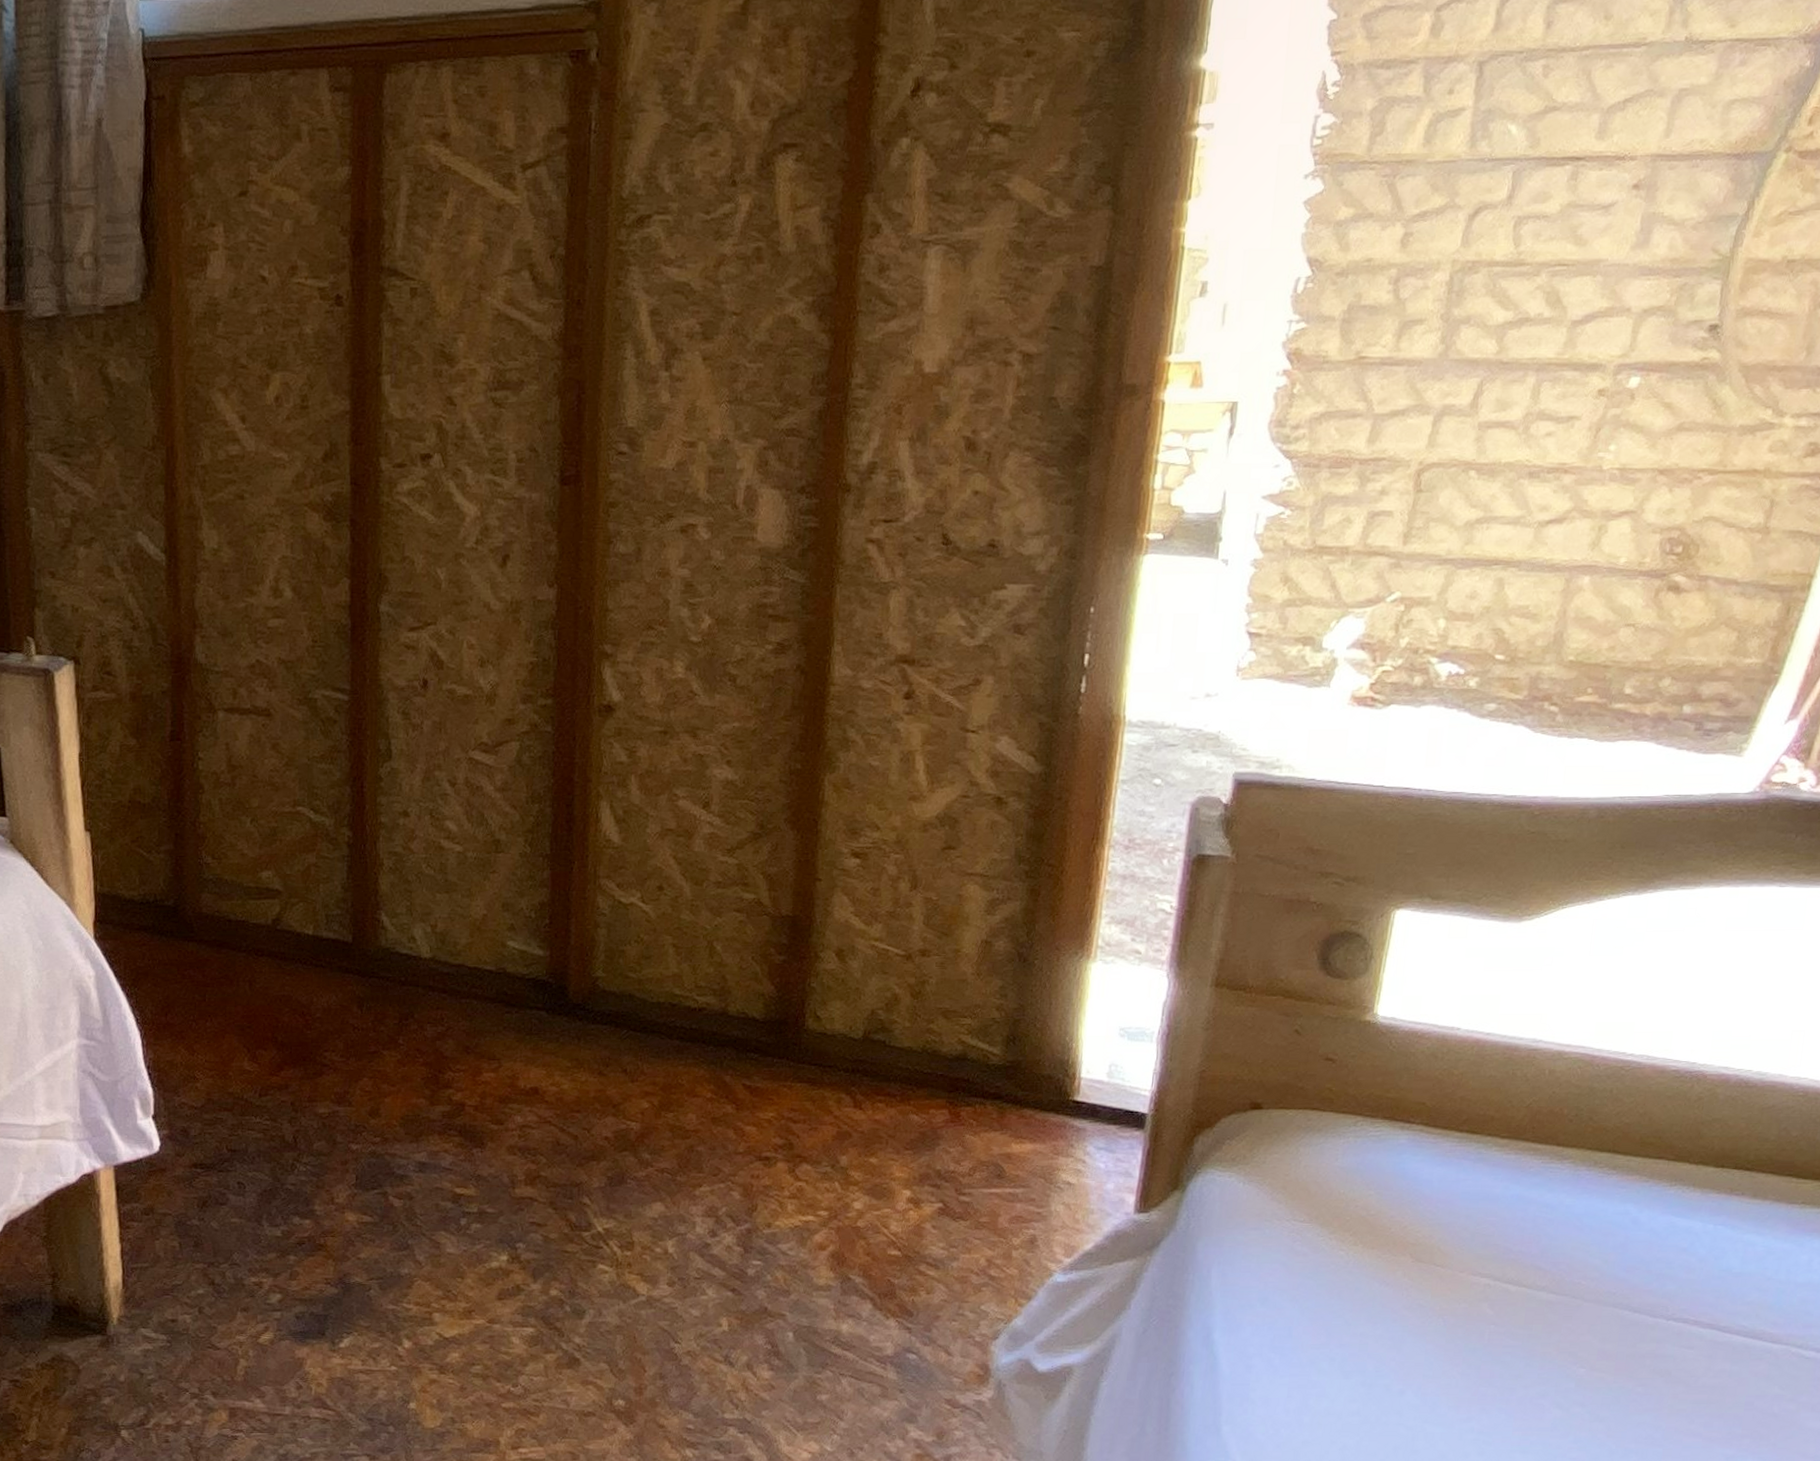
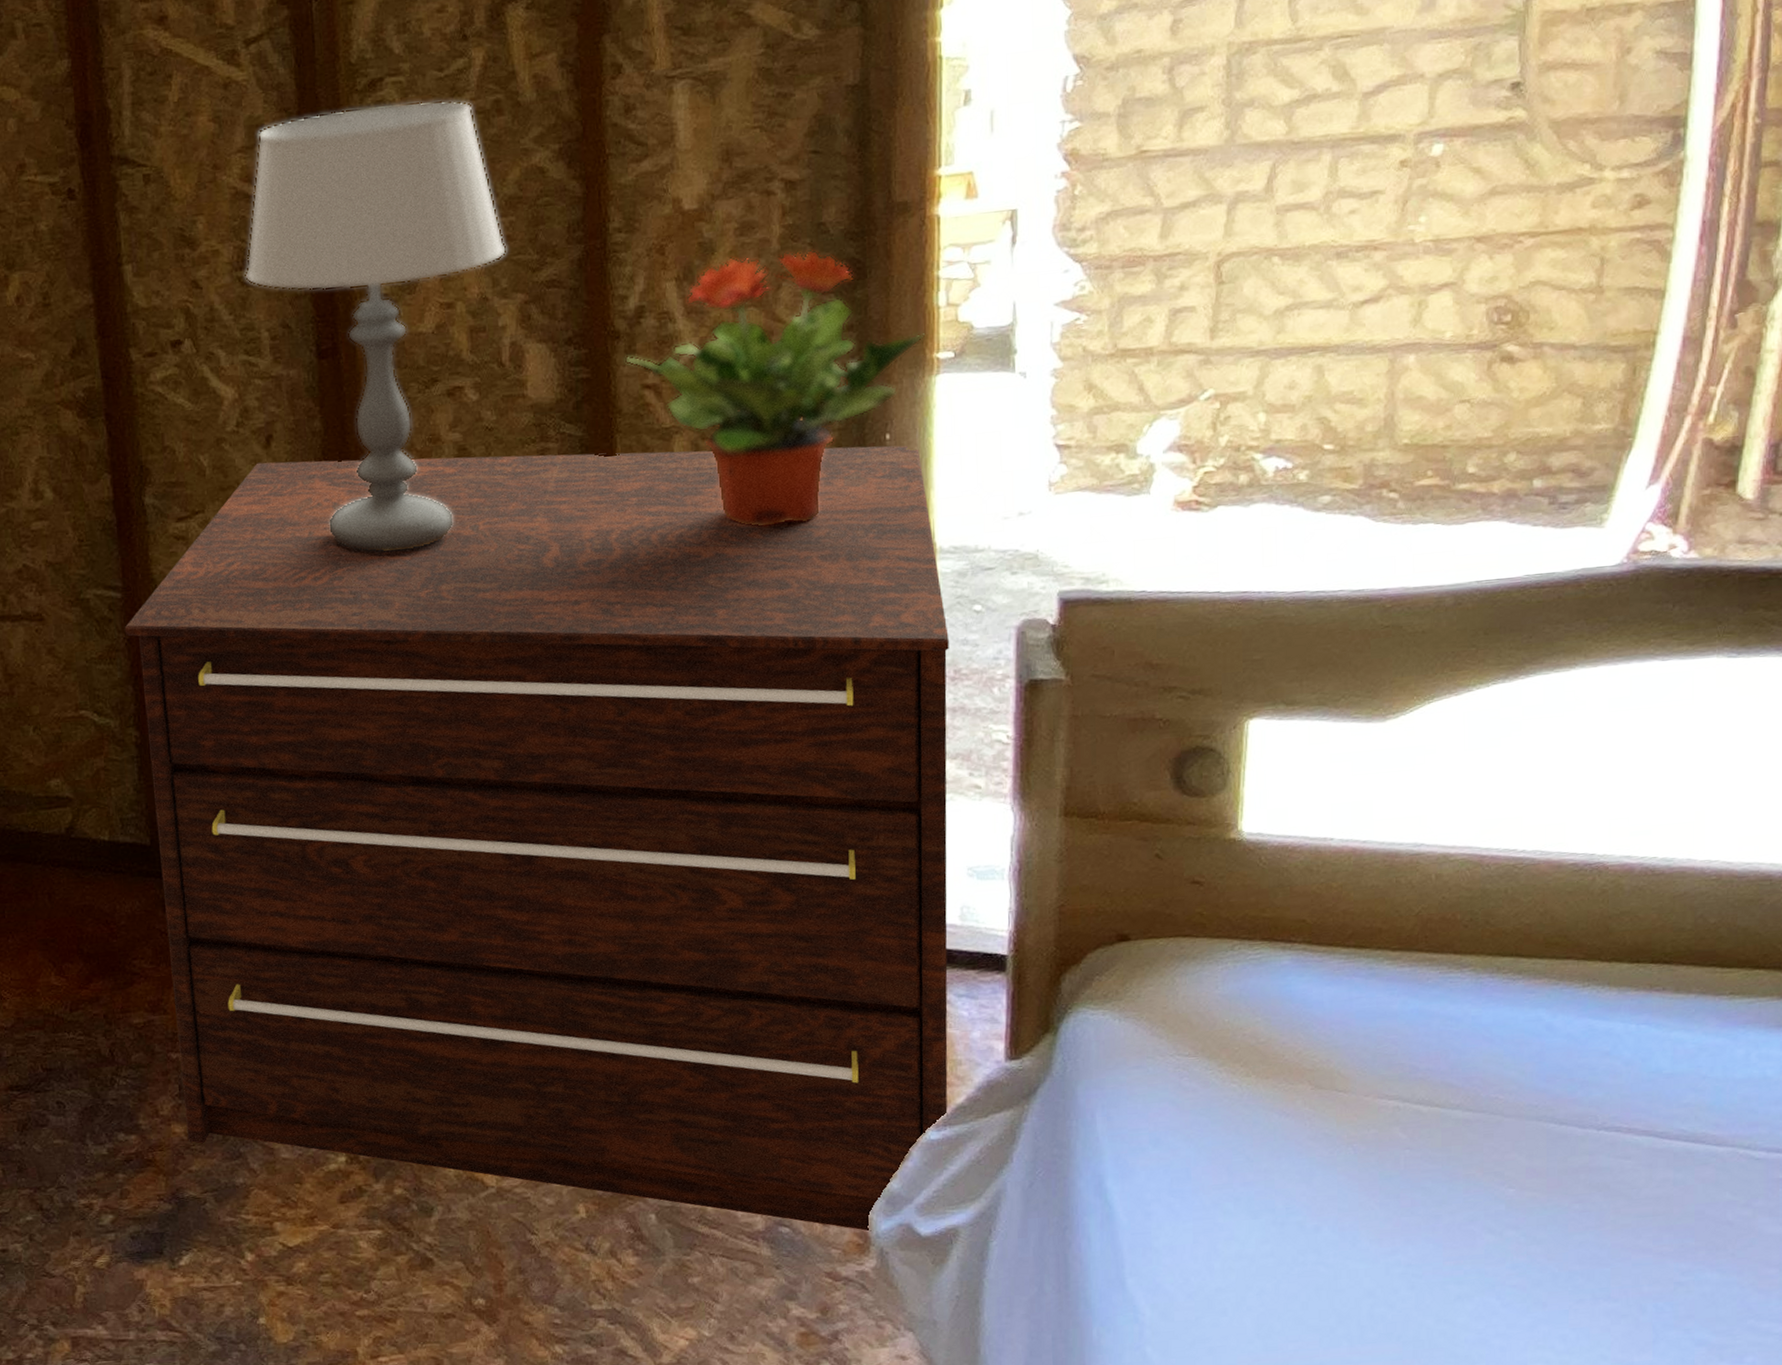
dresser: none [348,580,1128,1364] -> present [124,445,949,1232]
table lamp: none [498,241,753,678] -> present [244,100,507,551]
potted plant: none [854,422,1139,686] -> present [626,250,926,526]

